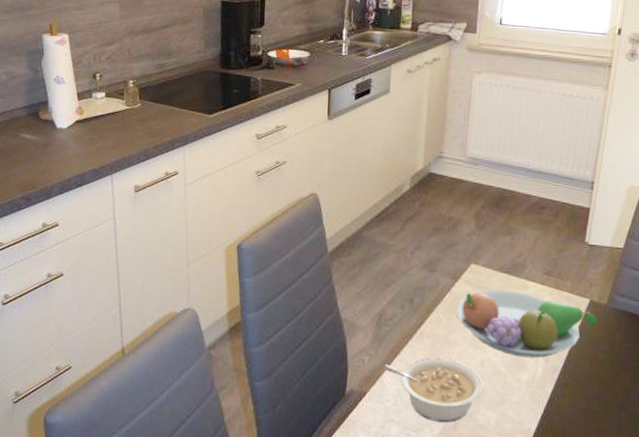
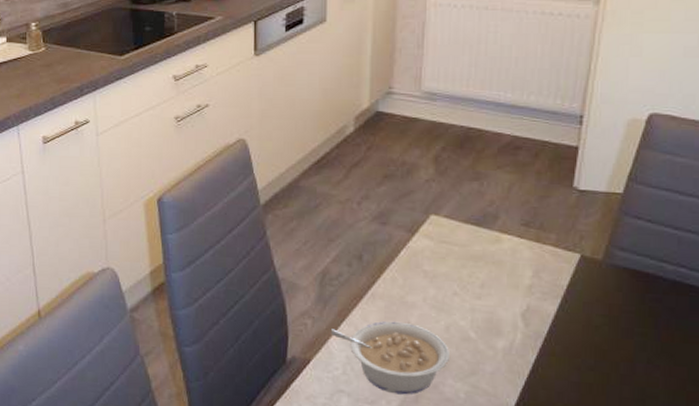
fruit bowl: present [457,290,597,358] -> none [415,244,590,323]

